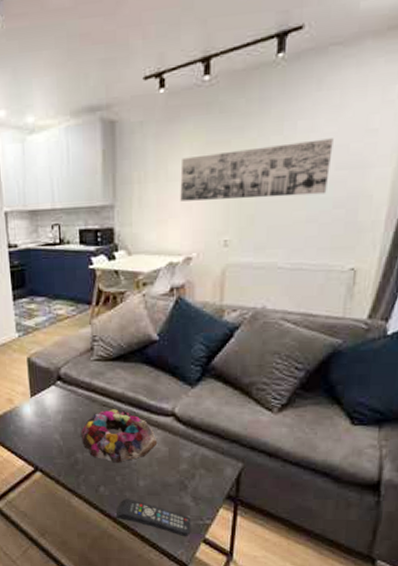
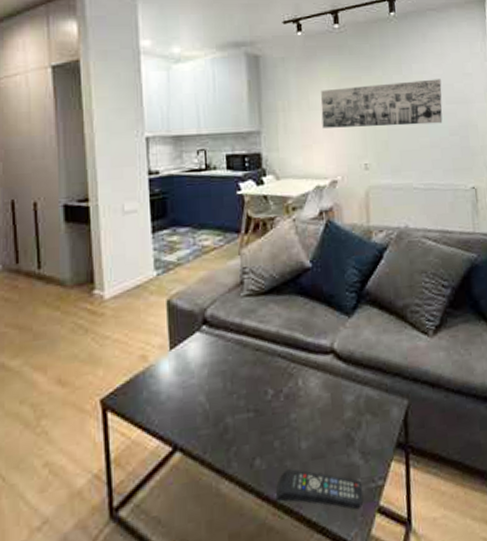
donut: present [81,409,158,463] -> none [231,352,319,423]

